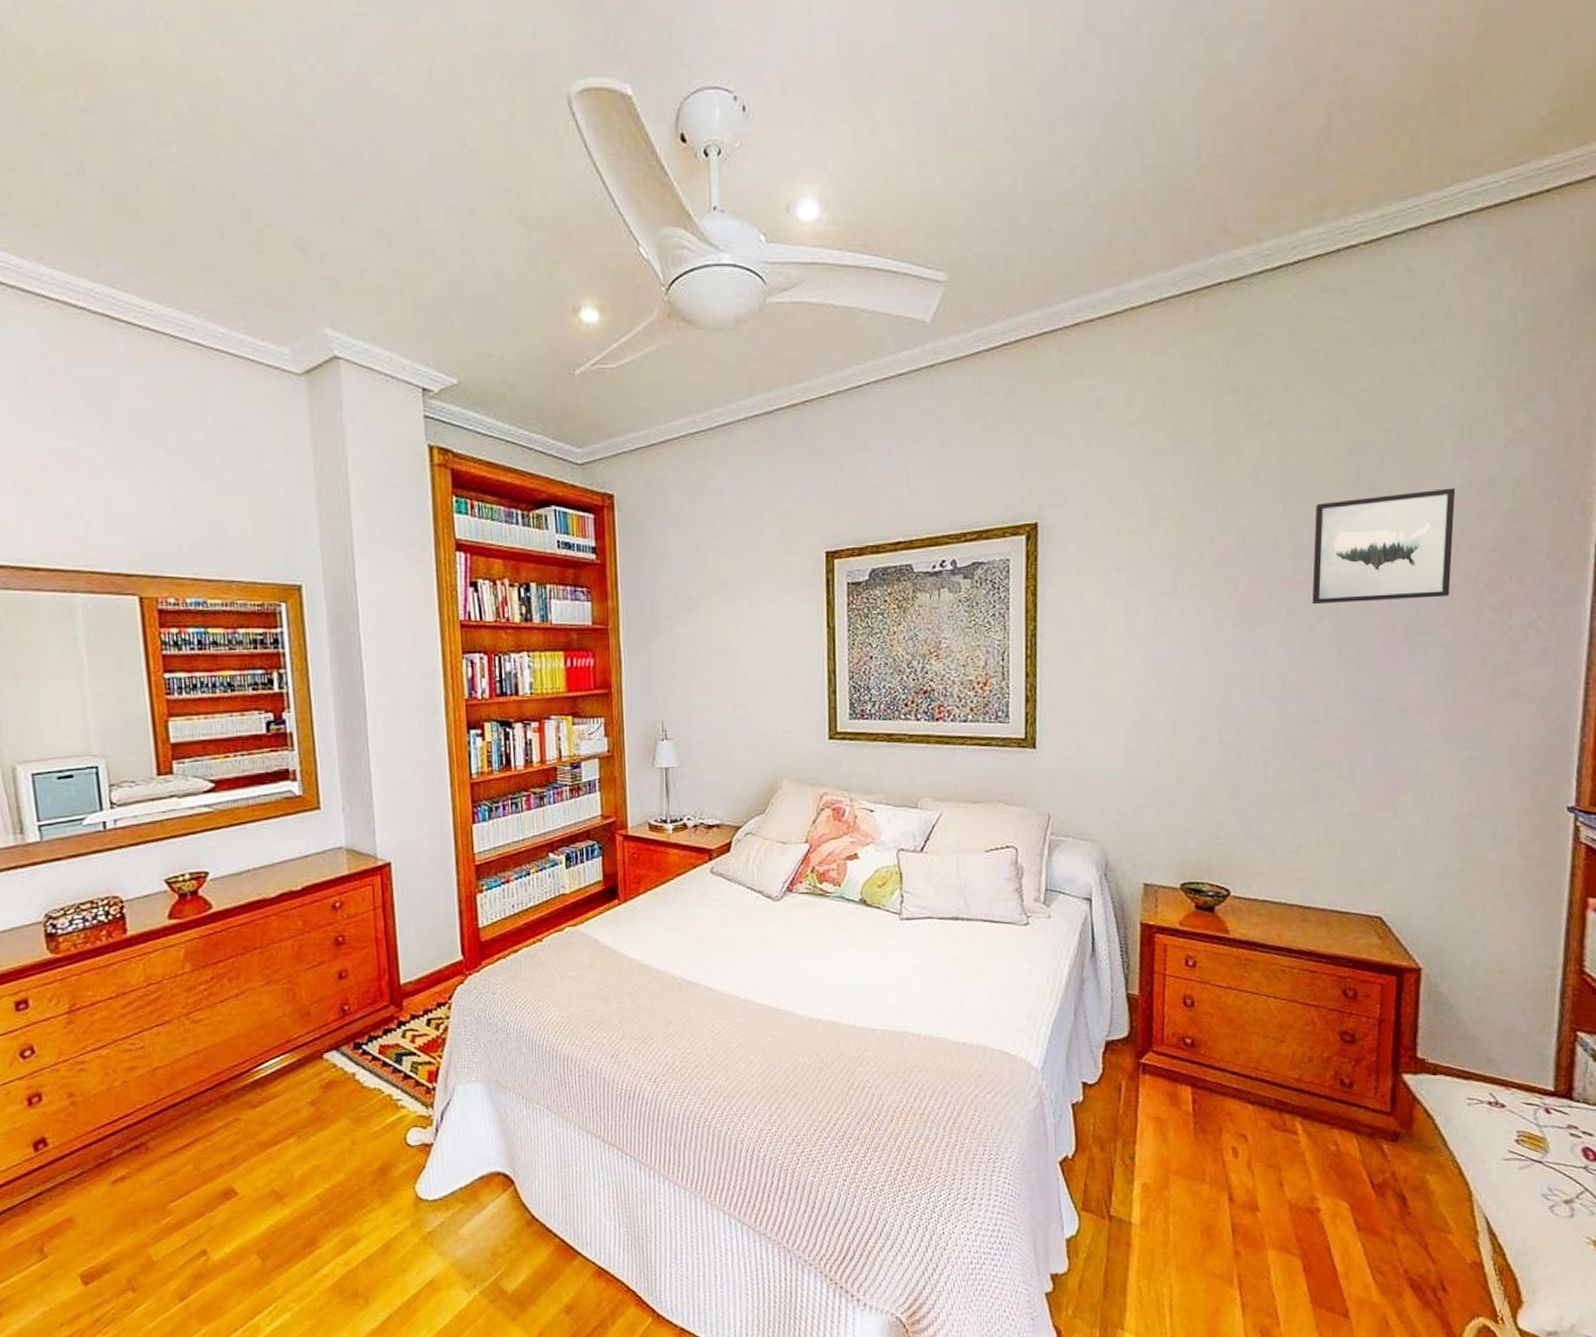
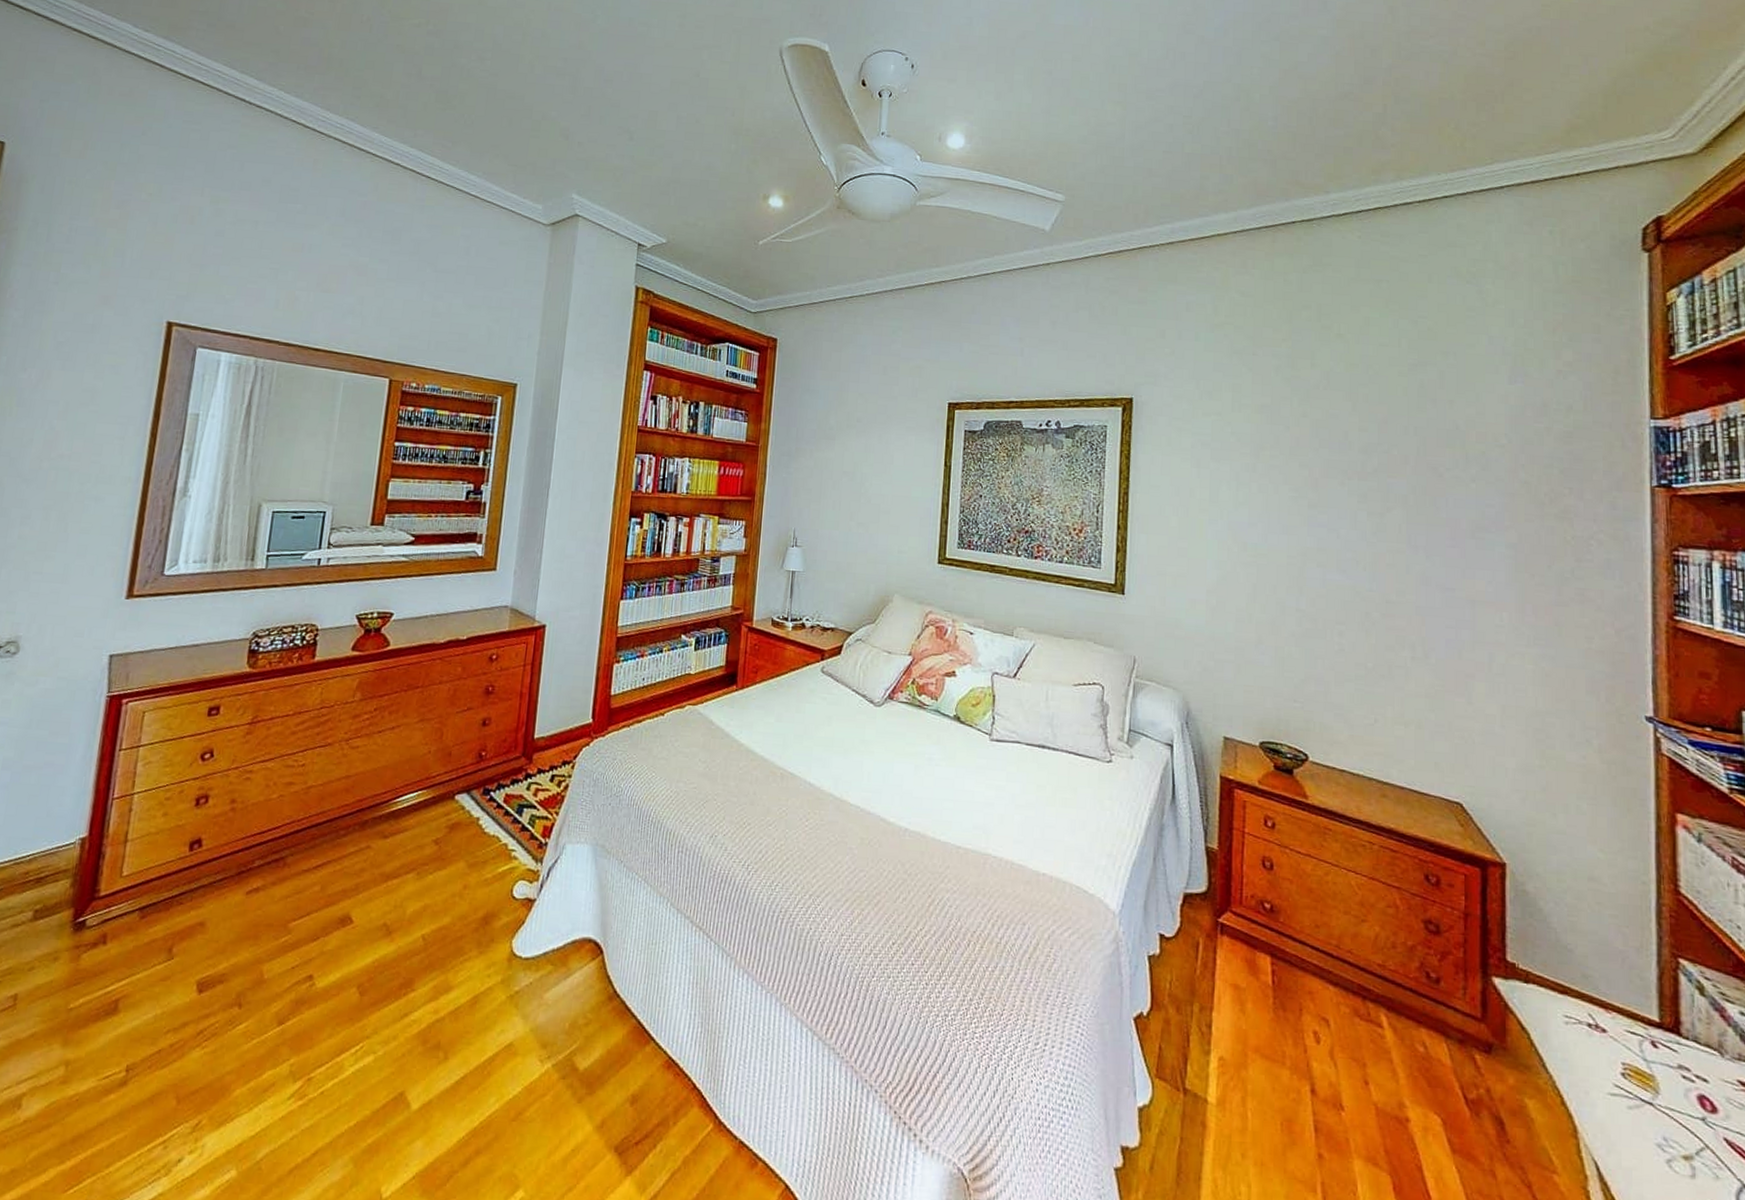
wall art: present [1312,488,1456,605] -> none [1382,406,1512,502]

